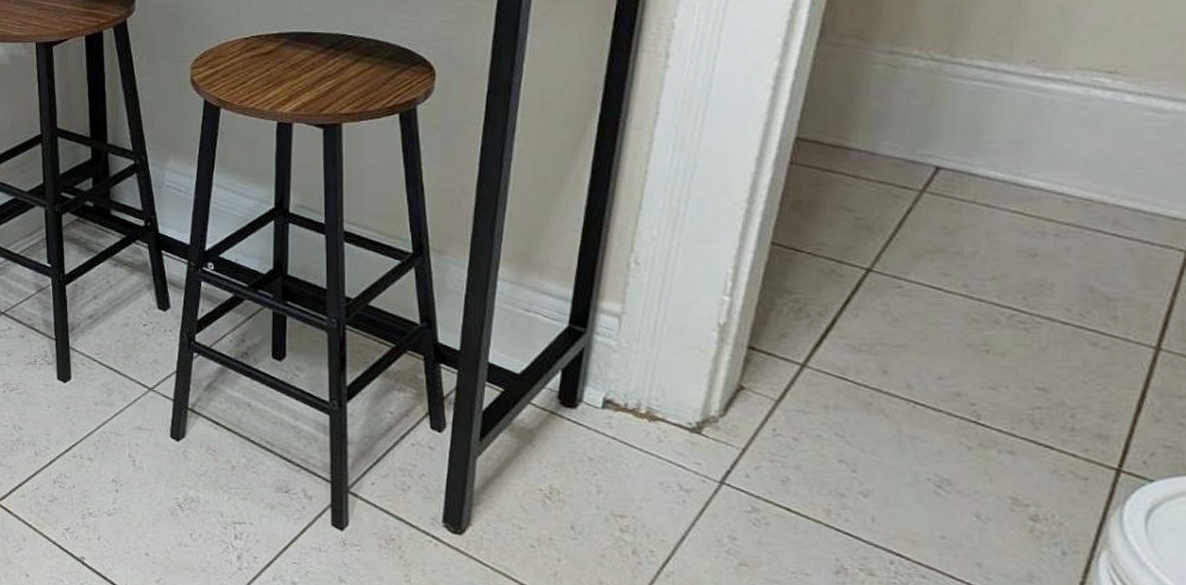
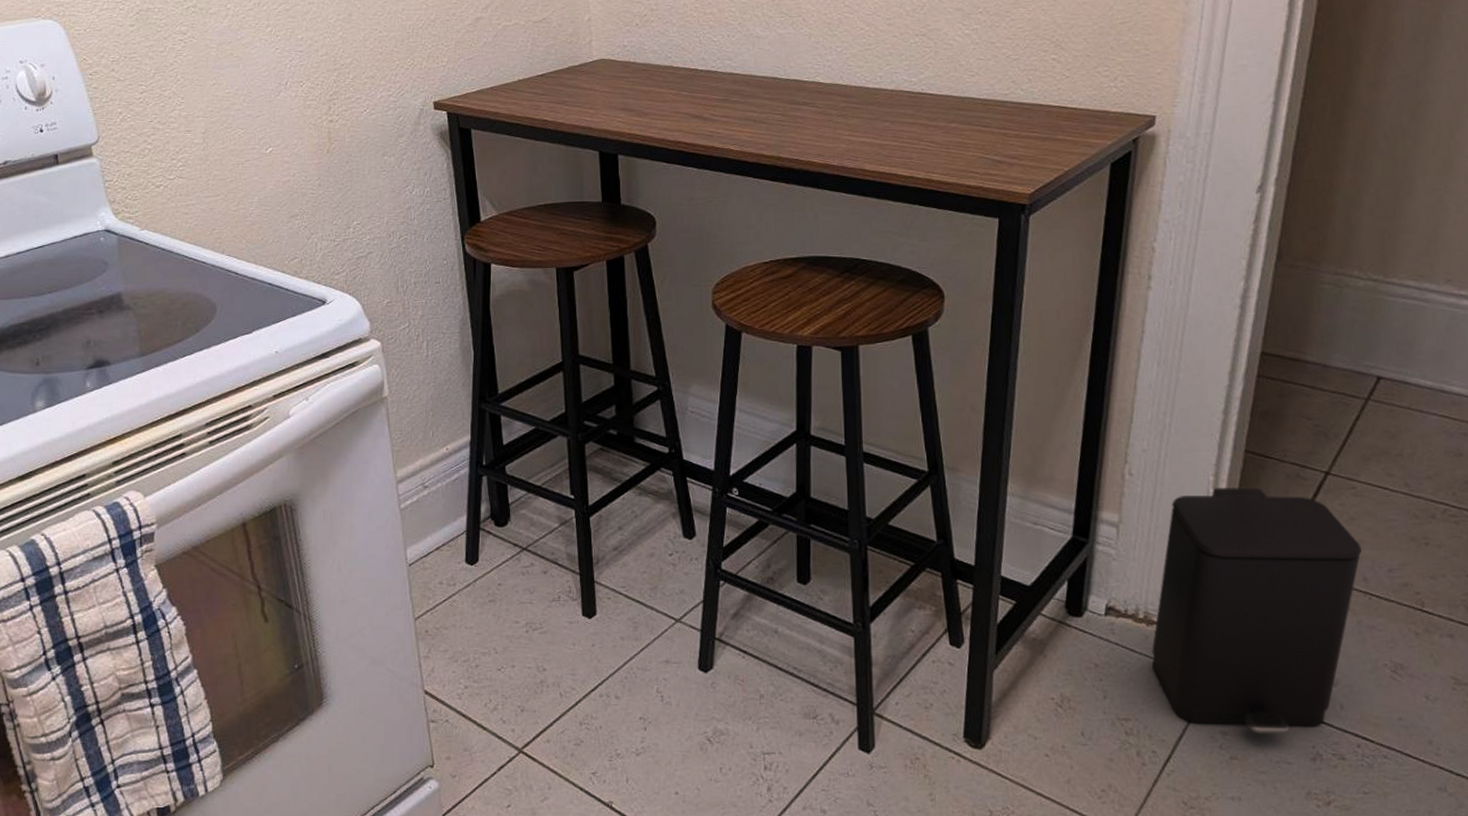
pedal bin: none [653,281,906,544] -> present [1152,488,1362,734]

